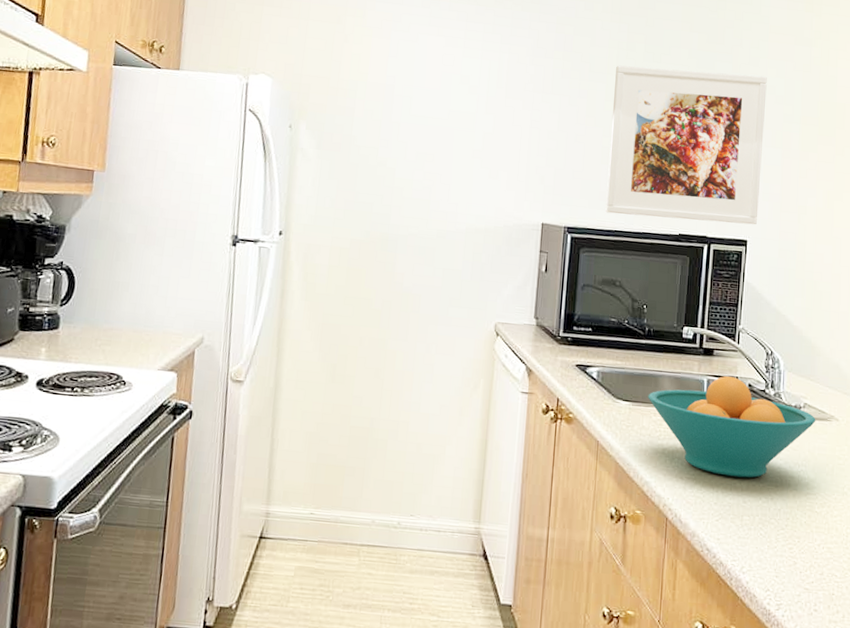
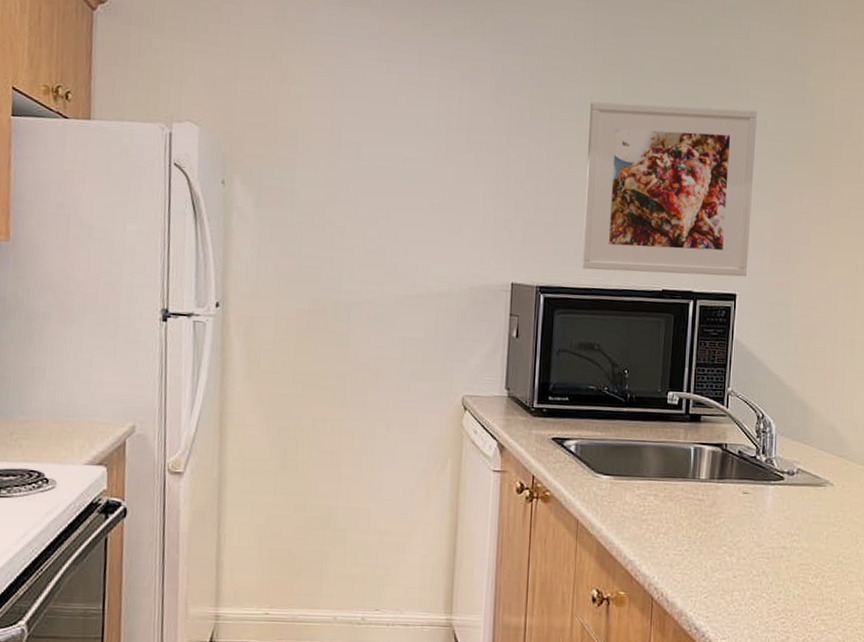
fruit bowl: present [648,375,816,478] -> none [630,442,810,551]

